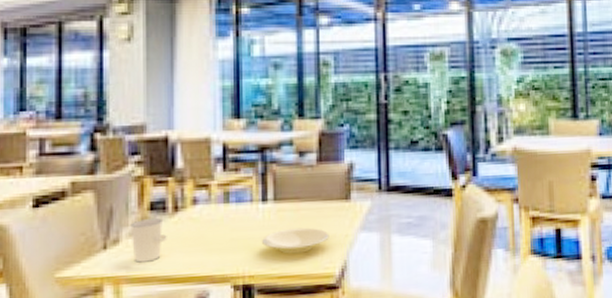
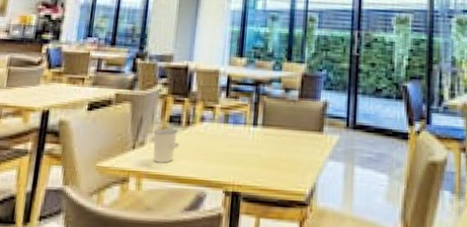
saucer: present [261,227,329,254] -> none [249,150,304,172]

